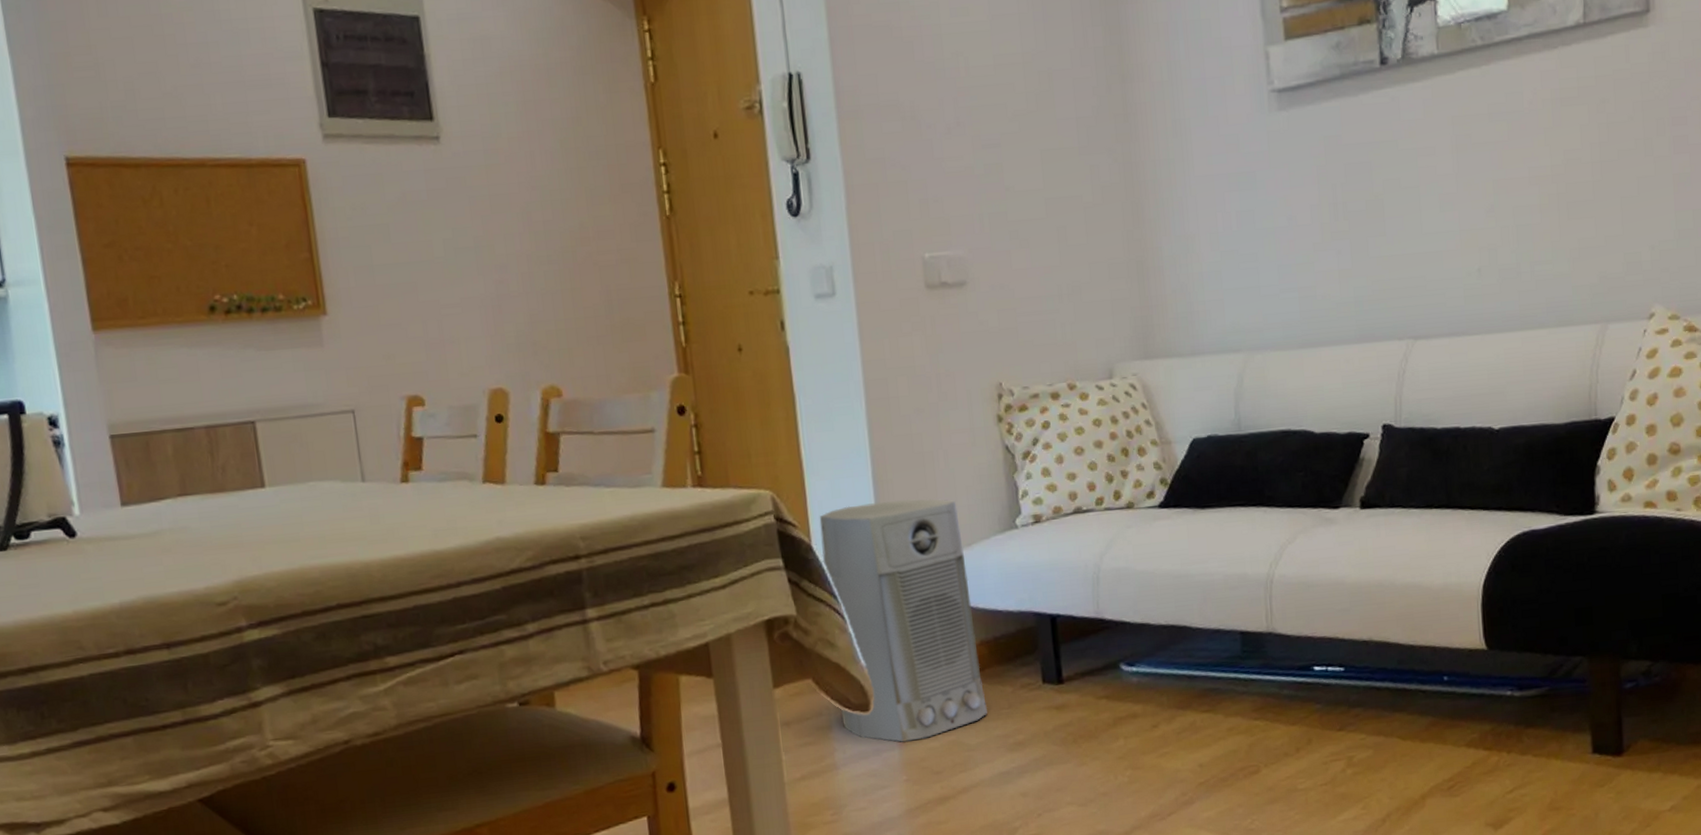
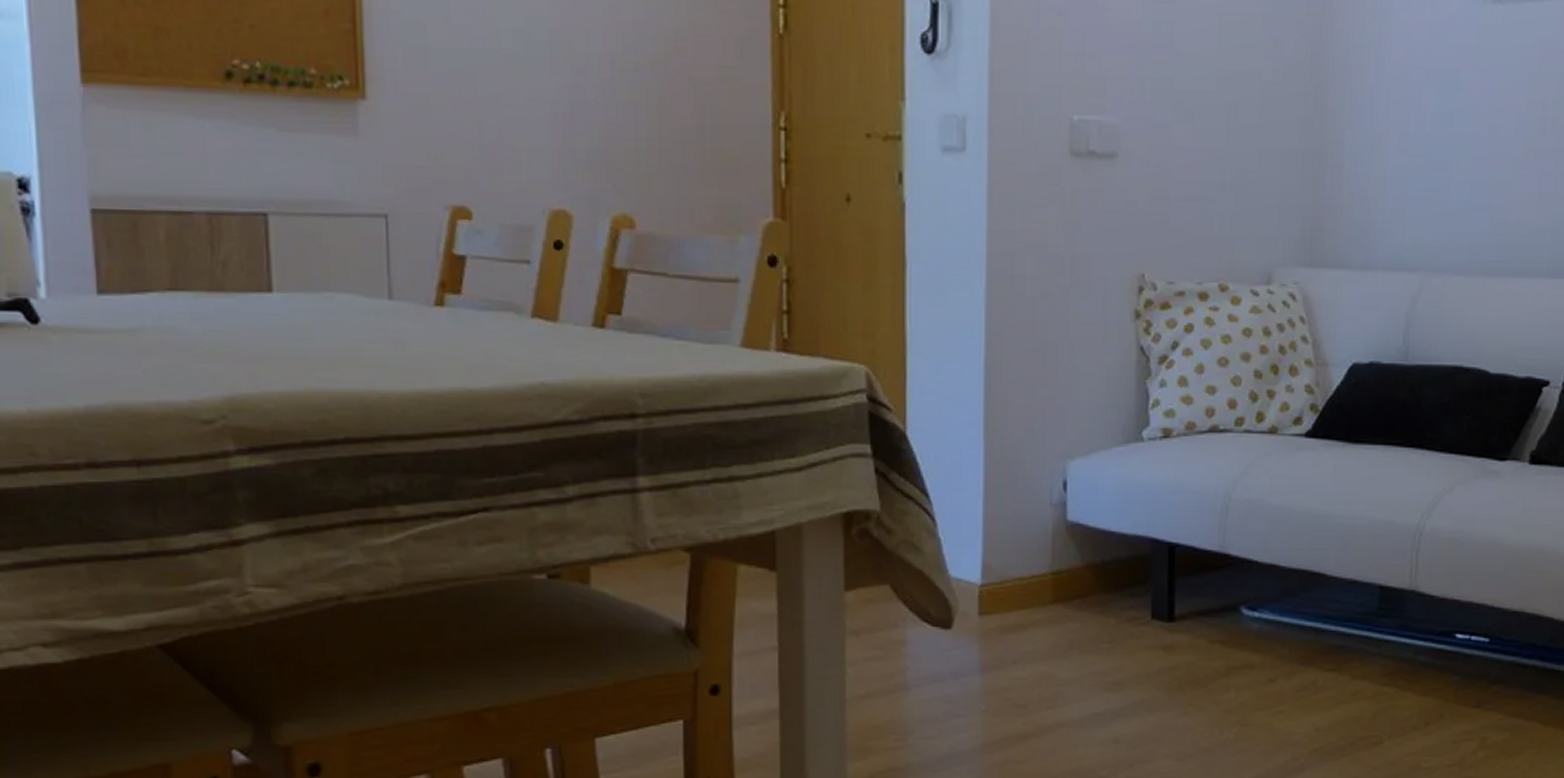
air purifier: present [819,499,988,743] -> none [917,392,1087,669]

